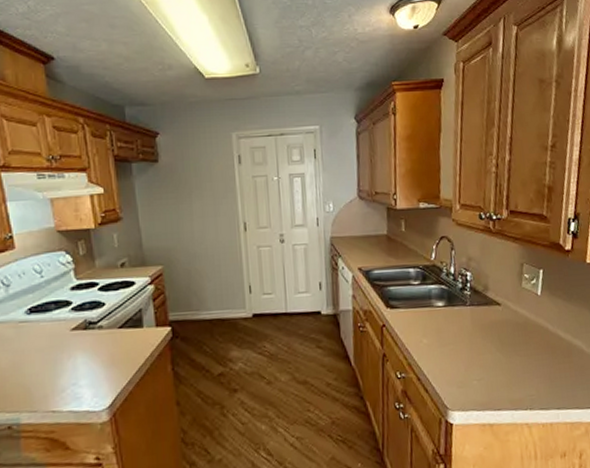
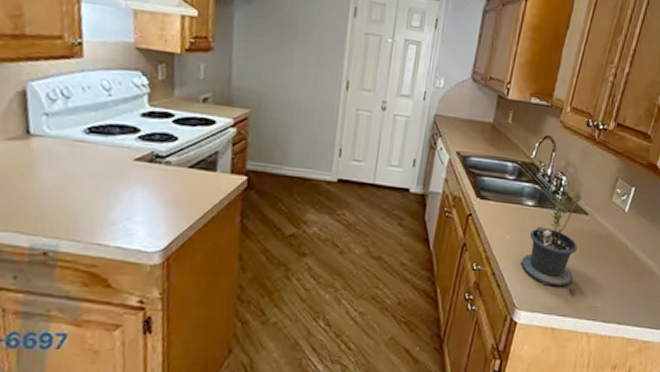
potted plant: none [442,288,506,388] -> present [519,195,583,296]

